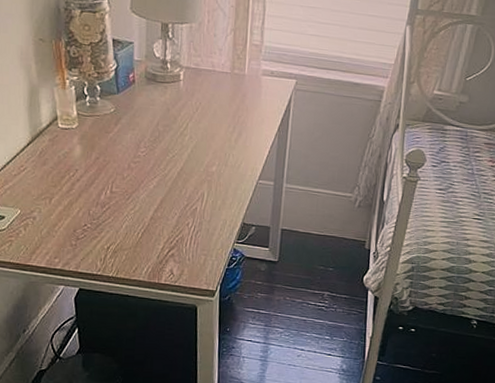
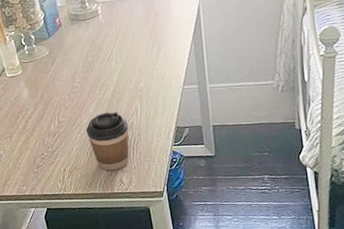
coffee cup: none [141,192,190,259] -> present [86,111,129,171]

